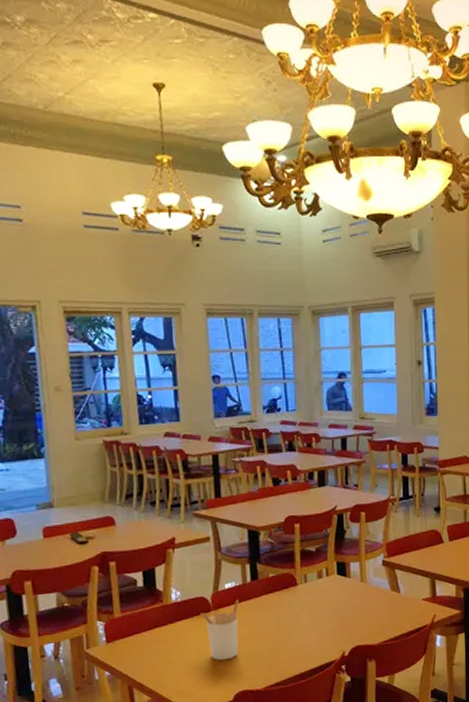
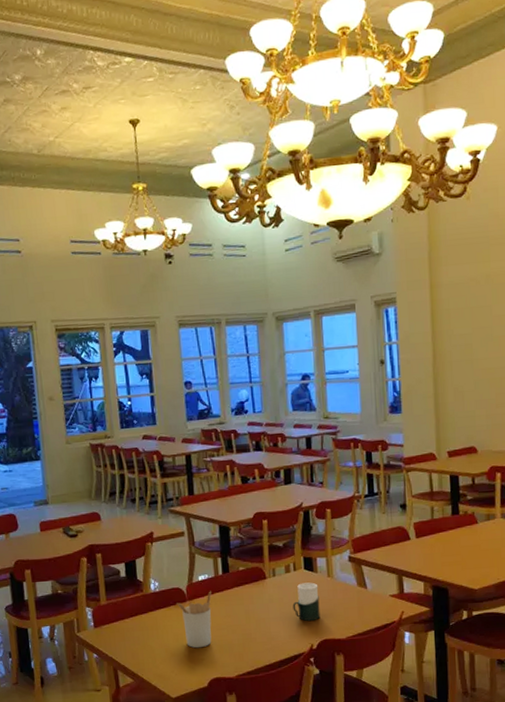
cup: none [324,588,353,628] -> present [292,582,320,622]

